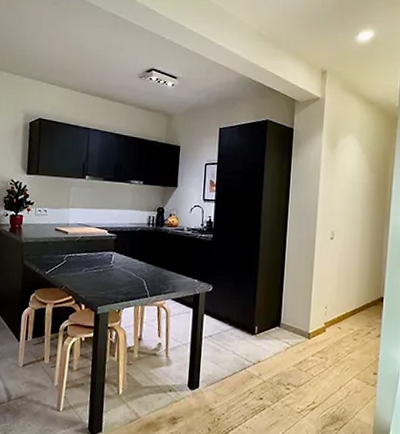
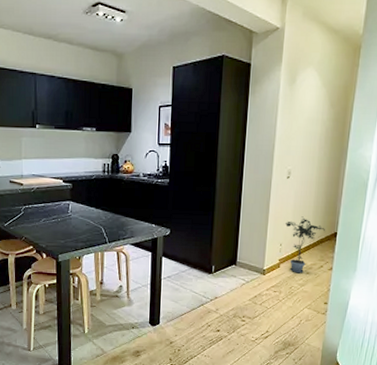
potted plant: none [330,279,372,339] -> present [285,216,326,274]

